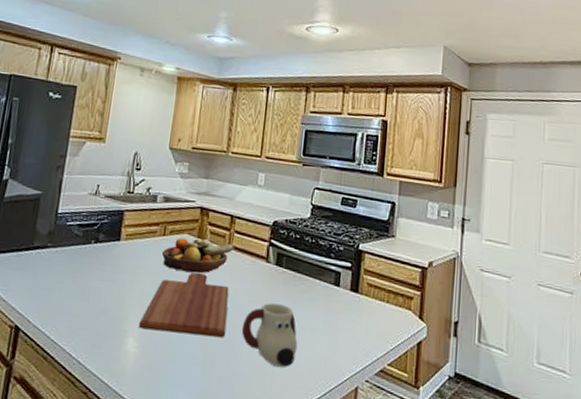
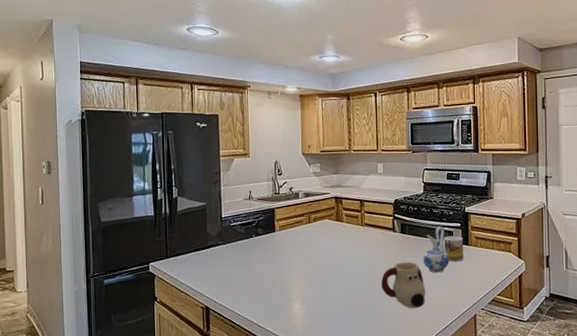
cutting board: present [138,272,229,338] -> none [300,247,369,295]
fruit bowl: present [161,238,234,274] -> none [309,220,366,249]
ceramic pitcher: none [298,262,333,324] -> present [423,226,450,273]
mug: none [320,277,352,313] -> present [438,236,463,262]

